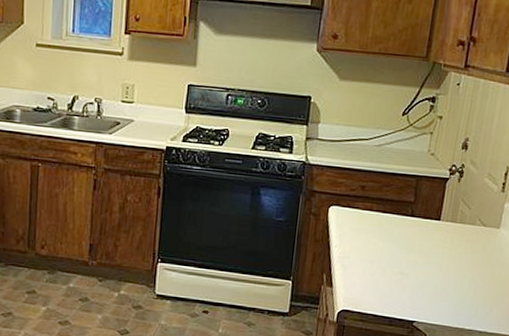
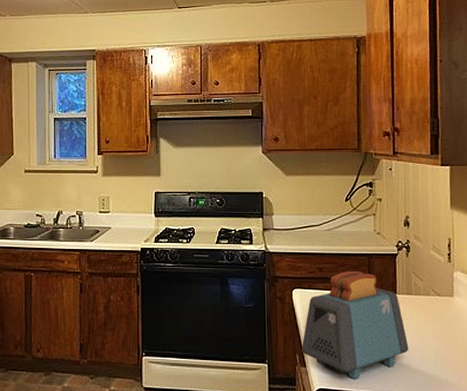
toaster: none [330,192,444,304] -> present [302,271,409,380]

